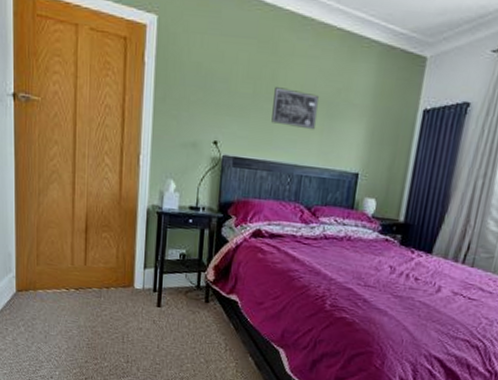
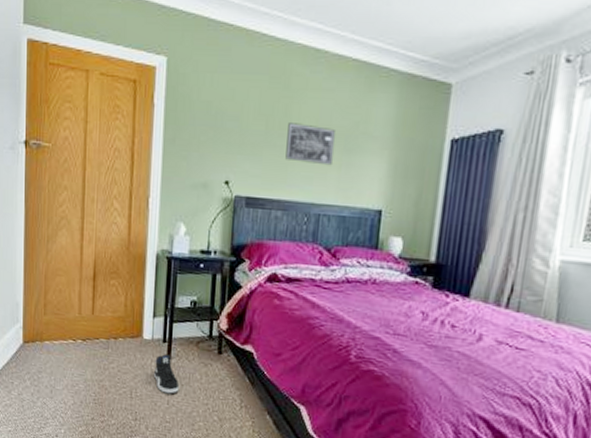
sneaker: none [144,302,169,339] -> present [153,354,180,394]

